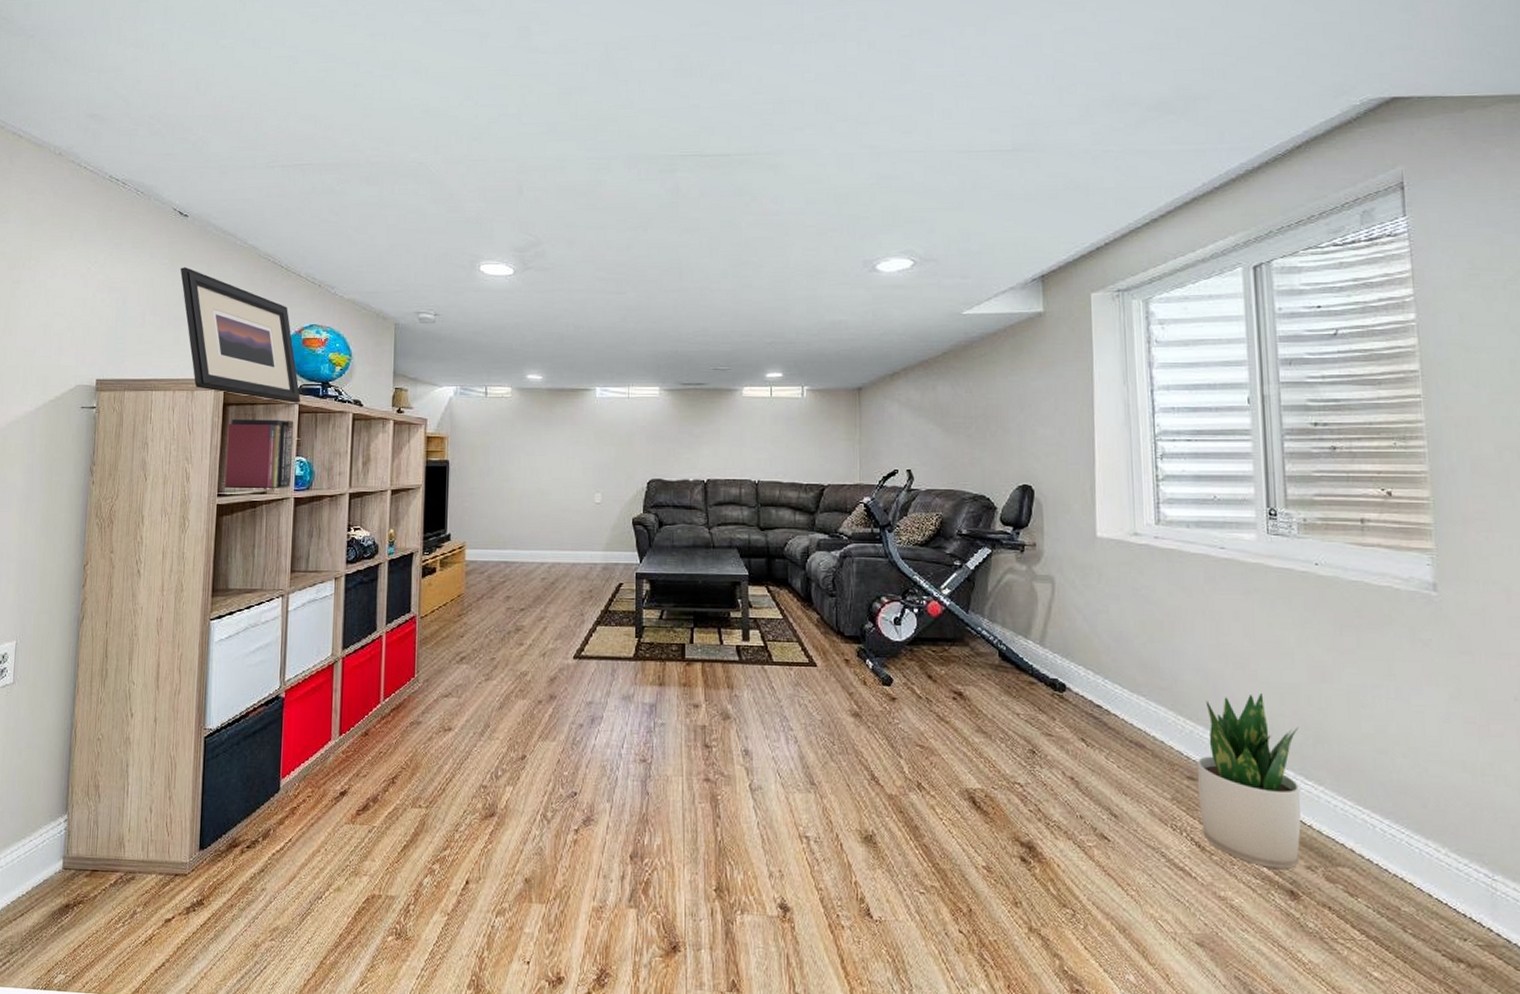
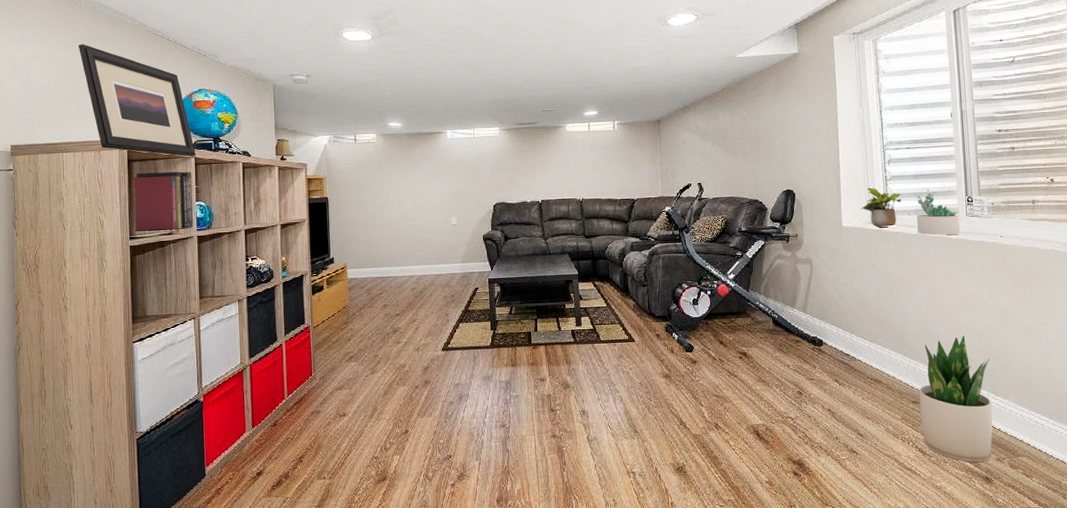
potted plant: none [1122,488,1178,542] -> present [861,187,902,228]
succulent plant: none [1199,499,1259,558] -> present [917,191,961,236]

